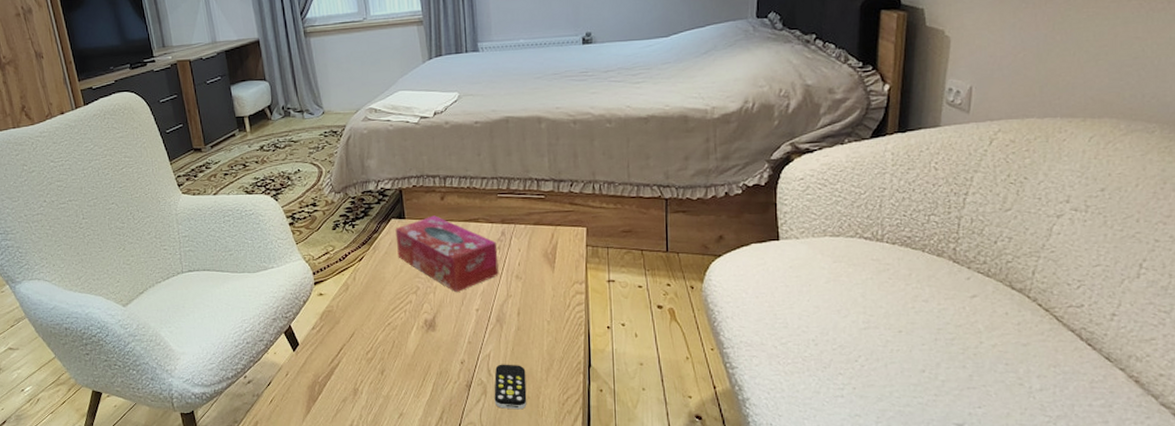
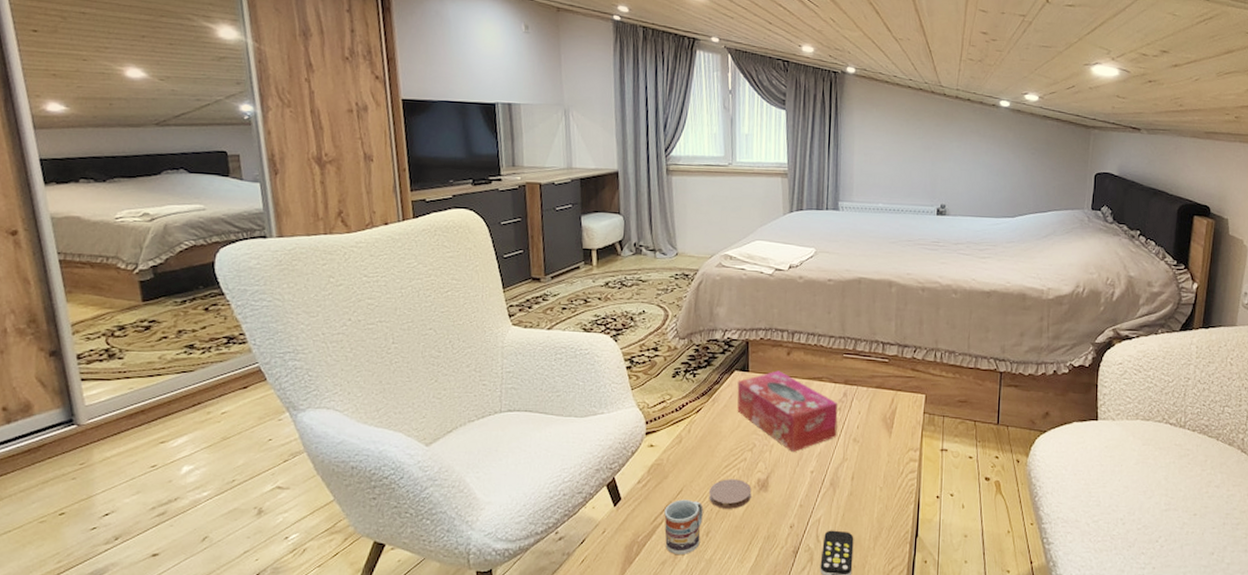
cup: none [340,342,376,392] -> present [664,499,703,554]
coaster: none [380,321,420,349] -> present [709,479,752,509]

